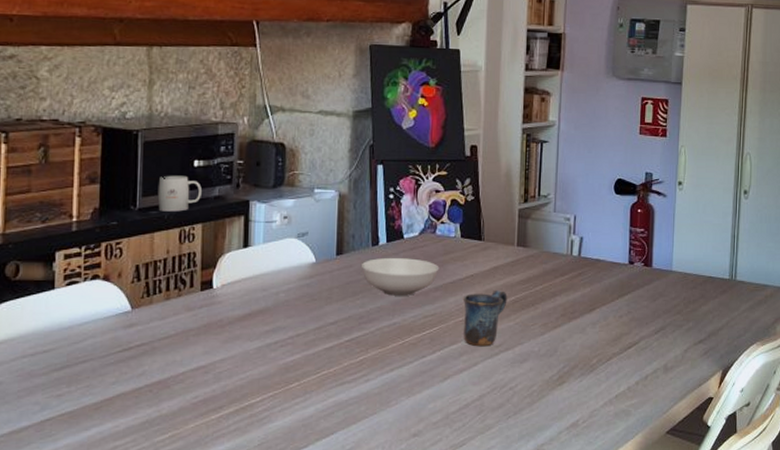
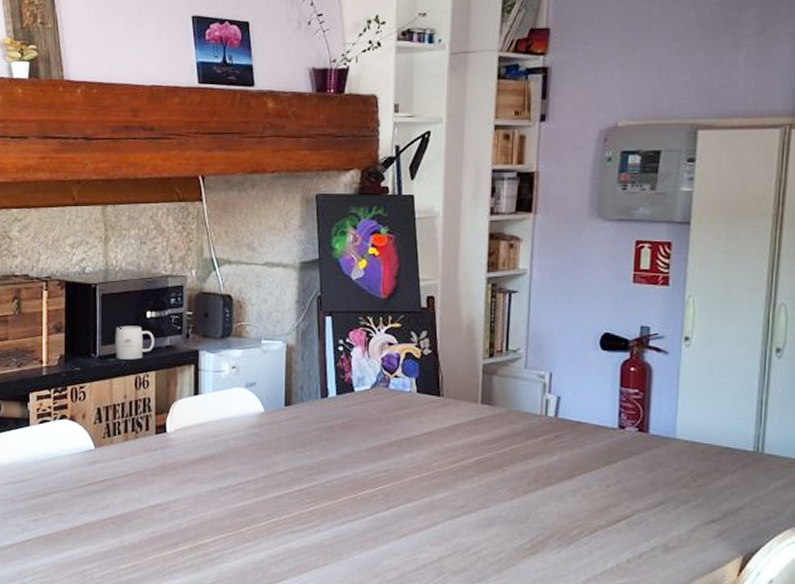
bowl: present [362,257,439,296] -> none [311,410,393,450]
mug: present [462,289,507,347] -> none [419,448,470,507]

